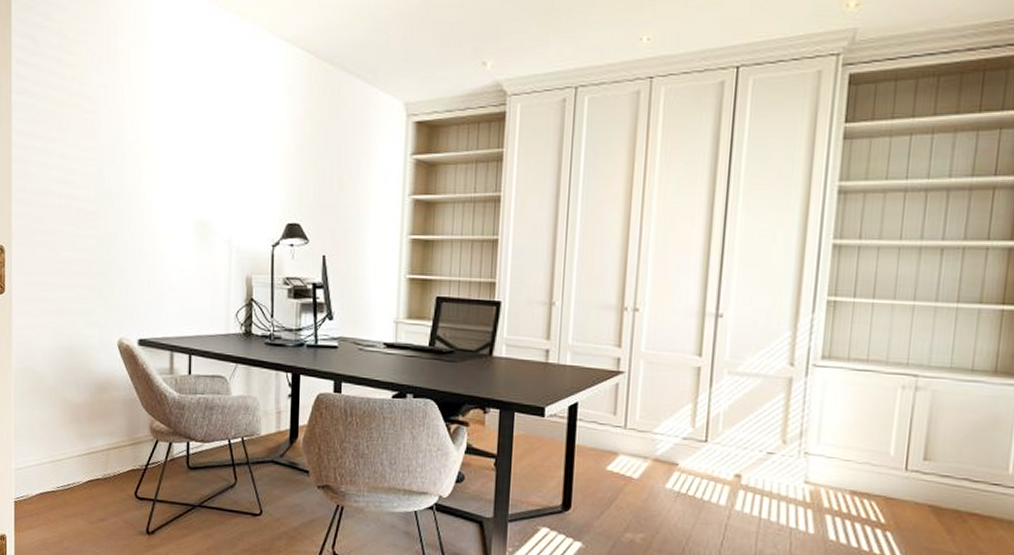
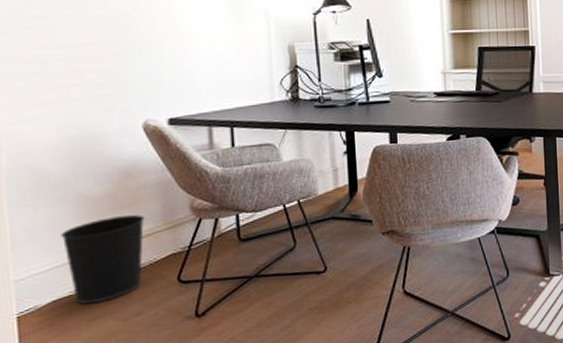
wastebasket: none [49,425,113,503] -> present [60,215,145,305]

